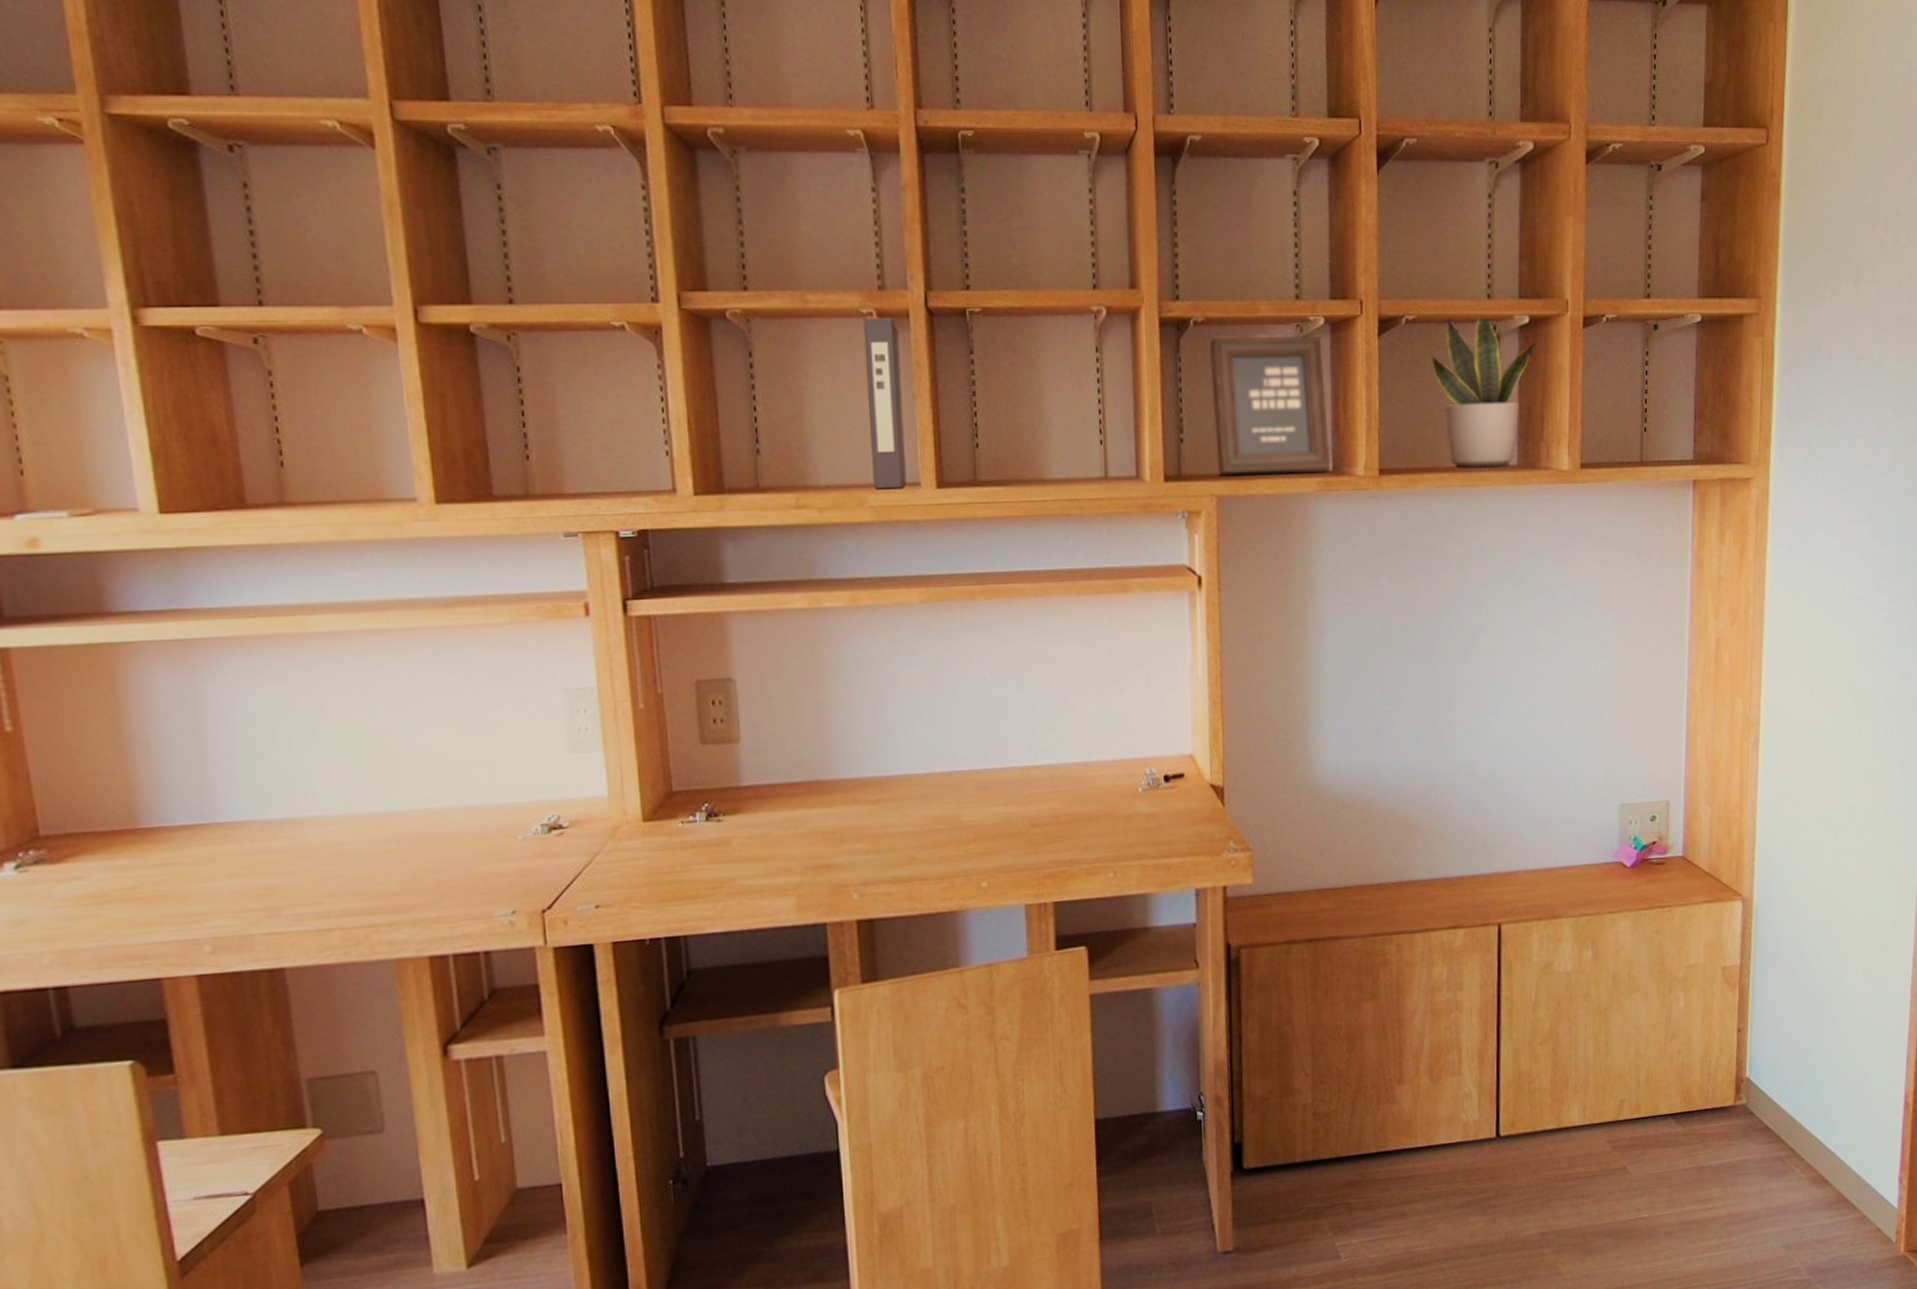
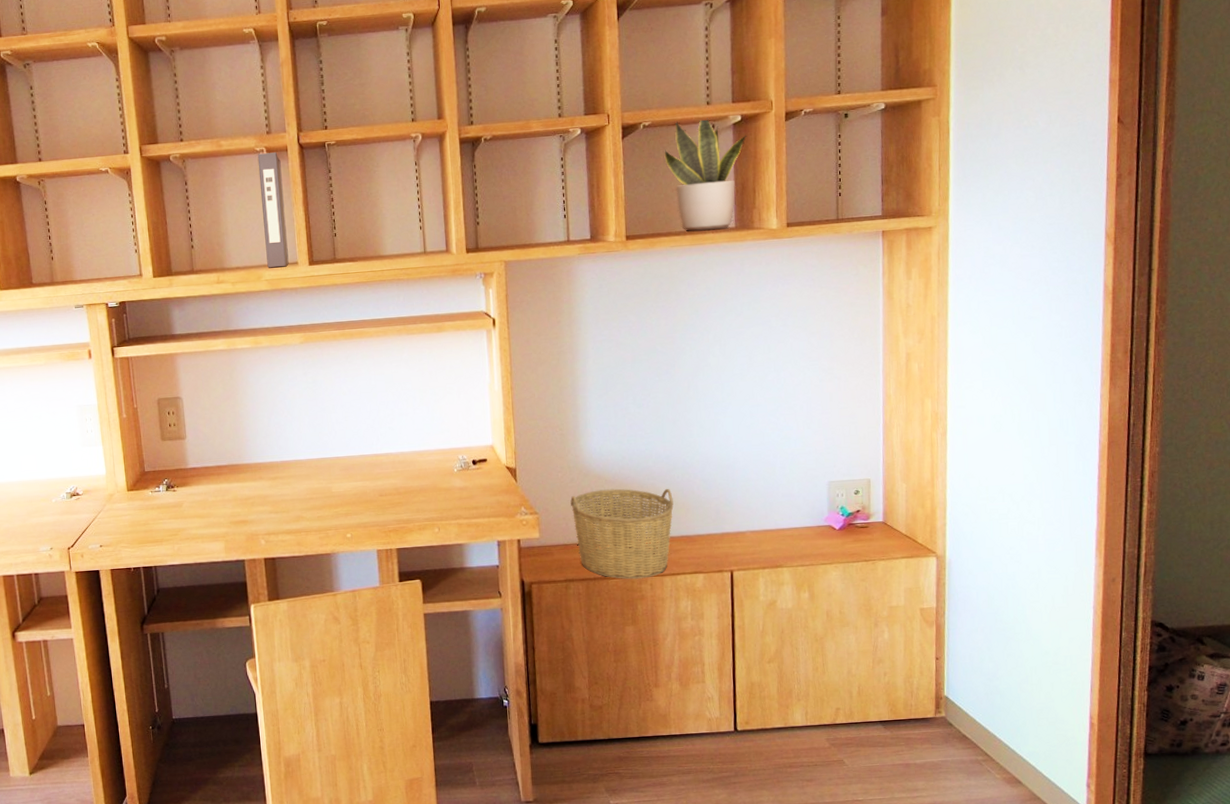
picture frame: present [1209,336,1331,475] -> none [496,143,589,246]
basket: none [1296,815,1429,939] -> present [570,489,674,580]

